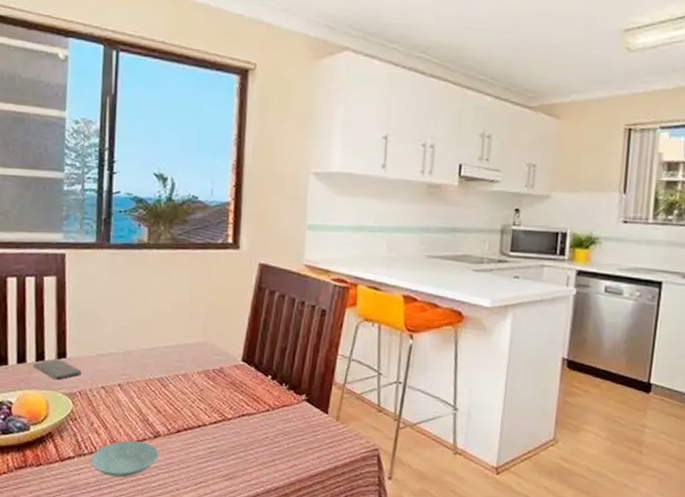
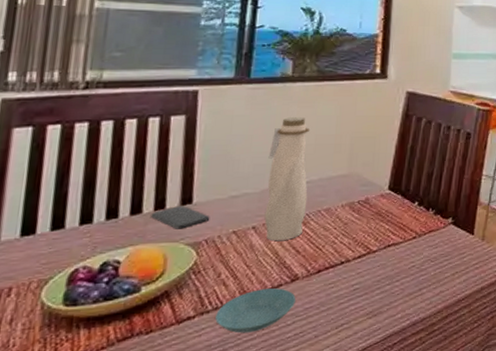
water bottle: none [128,284,167,400] -> present [264,117,310,242]

